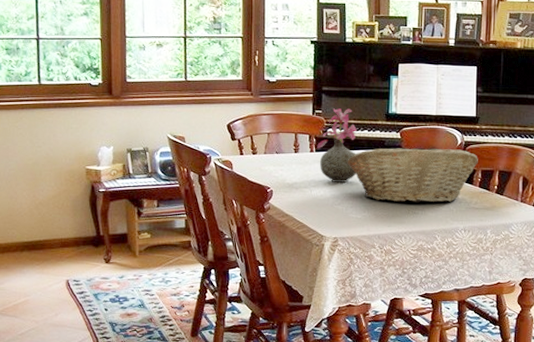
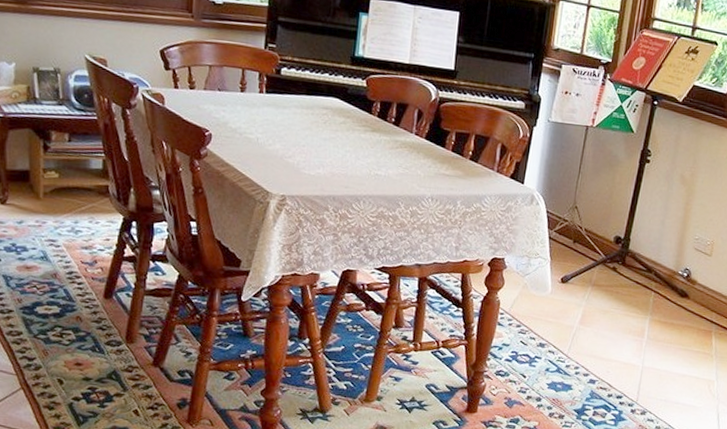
vase: present [317,108,357,183] -> none [268,44,316,133]
fruit basket: present [347,148,478,203] -> none [302,96,453,166]

